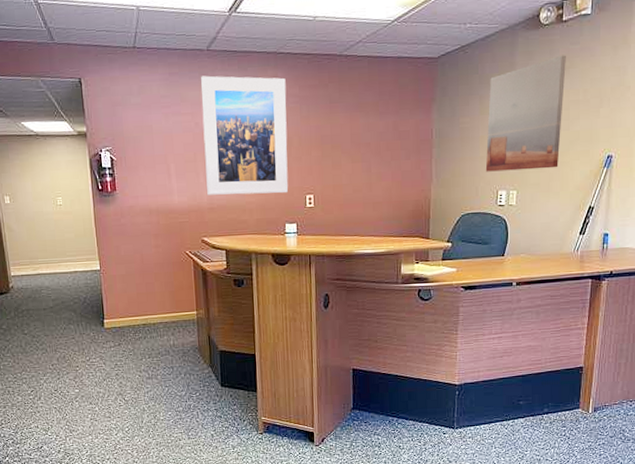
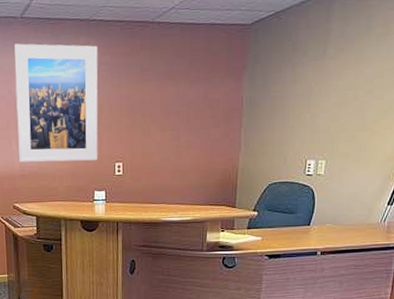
wall art: present [485,55,566,172] -> none [295,21,384,141]

